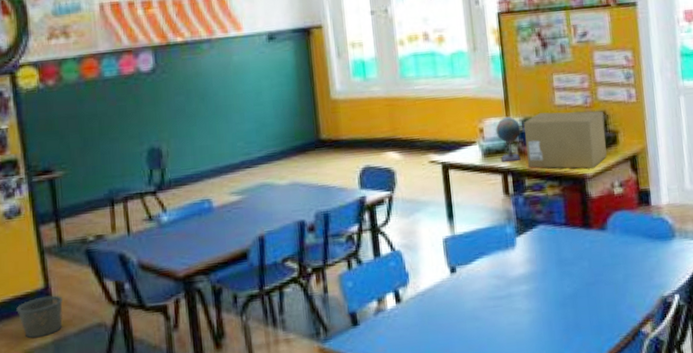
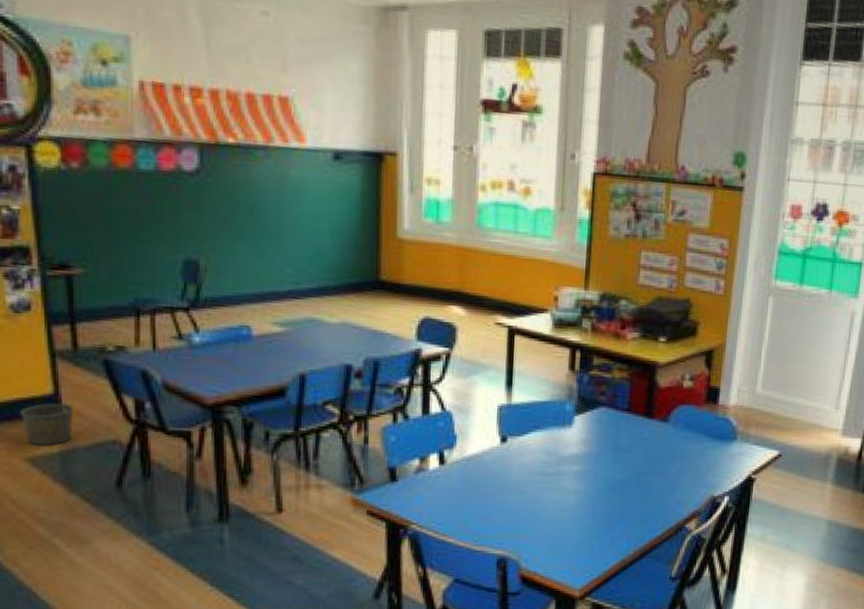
globe: present [495,117,522,163] -> none [571,289,599,338]
box: present [524,111,607,169] -> none [598,290,687,358]

